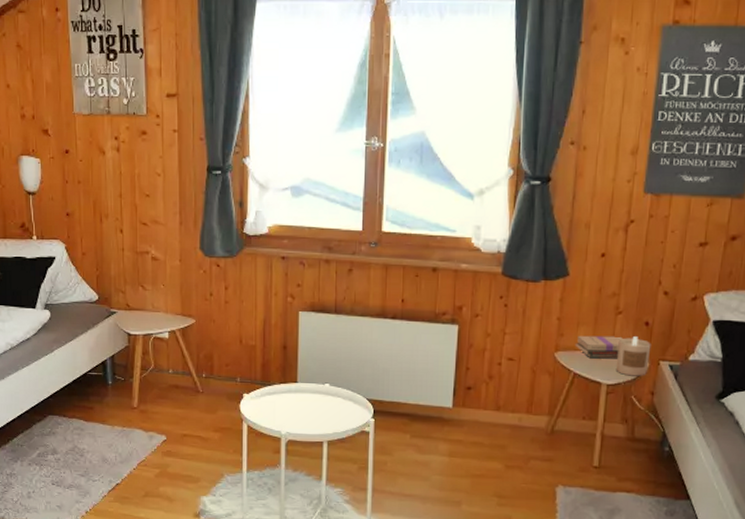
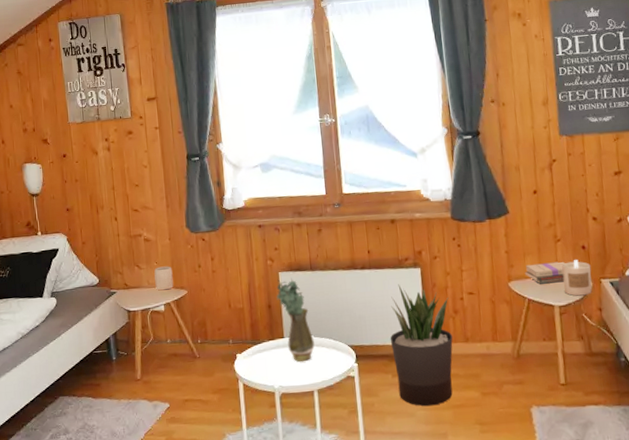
mug: none [159,290,181,316] -> present [154,266,174,291]
vase: none [294,319,330,411] -> present [276,278,315,362]
planter: none [413,340,485,472] -> present [390,284,453,406]

